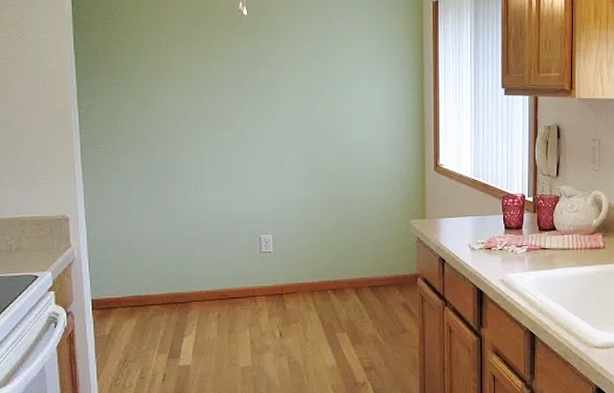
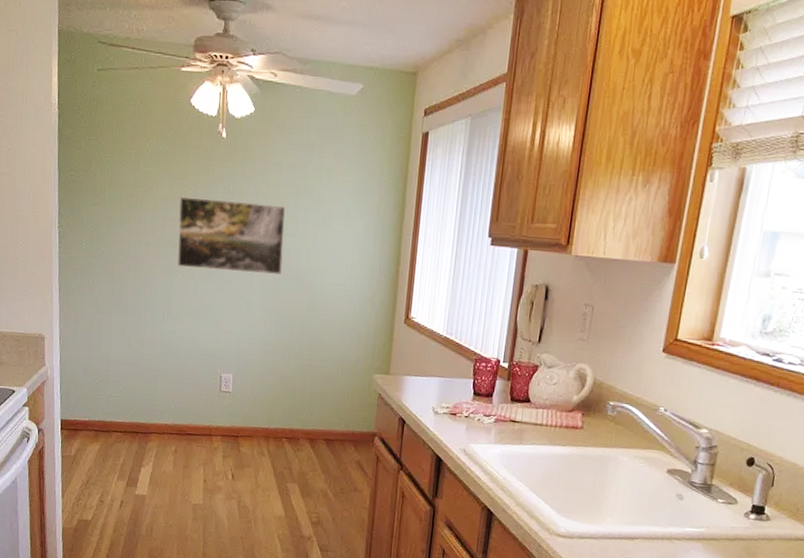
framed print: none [204,71,314,137] -> present [177,196,286,274]

